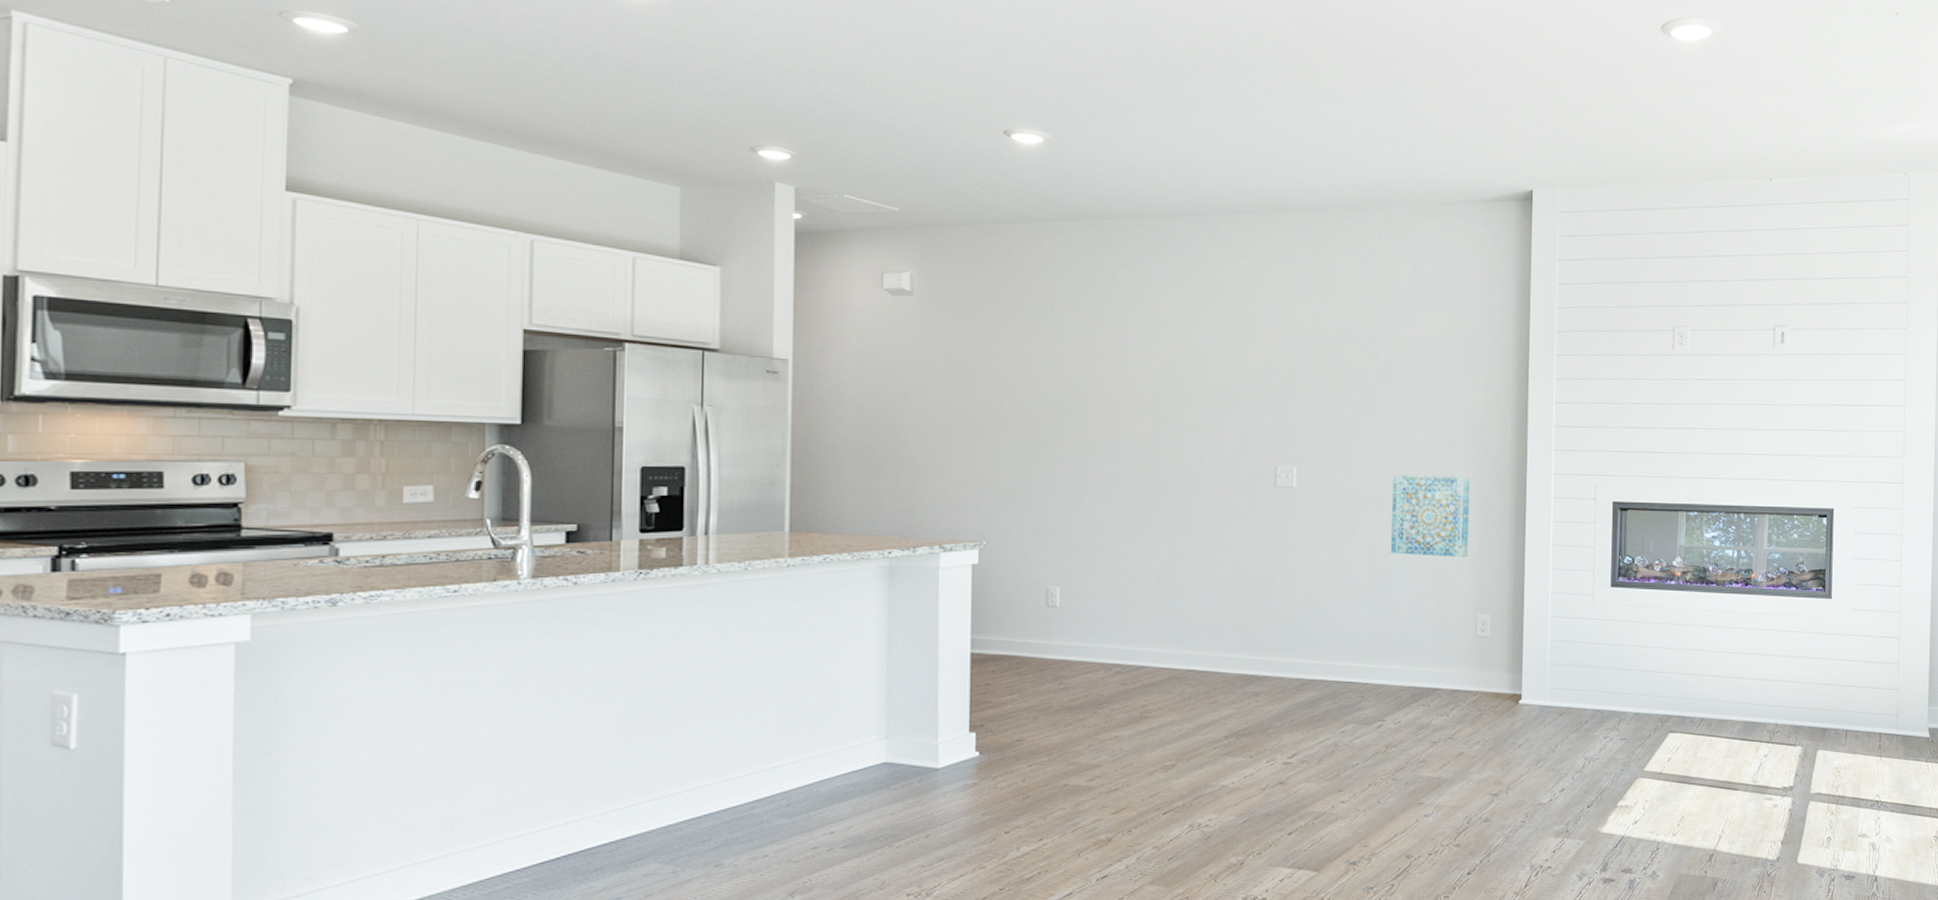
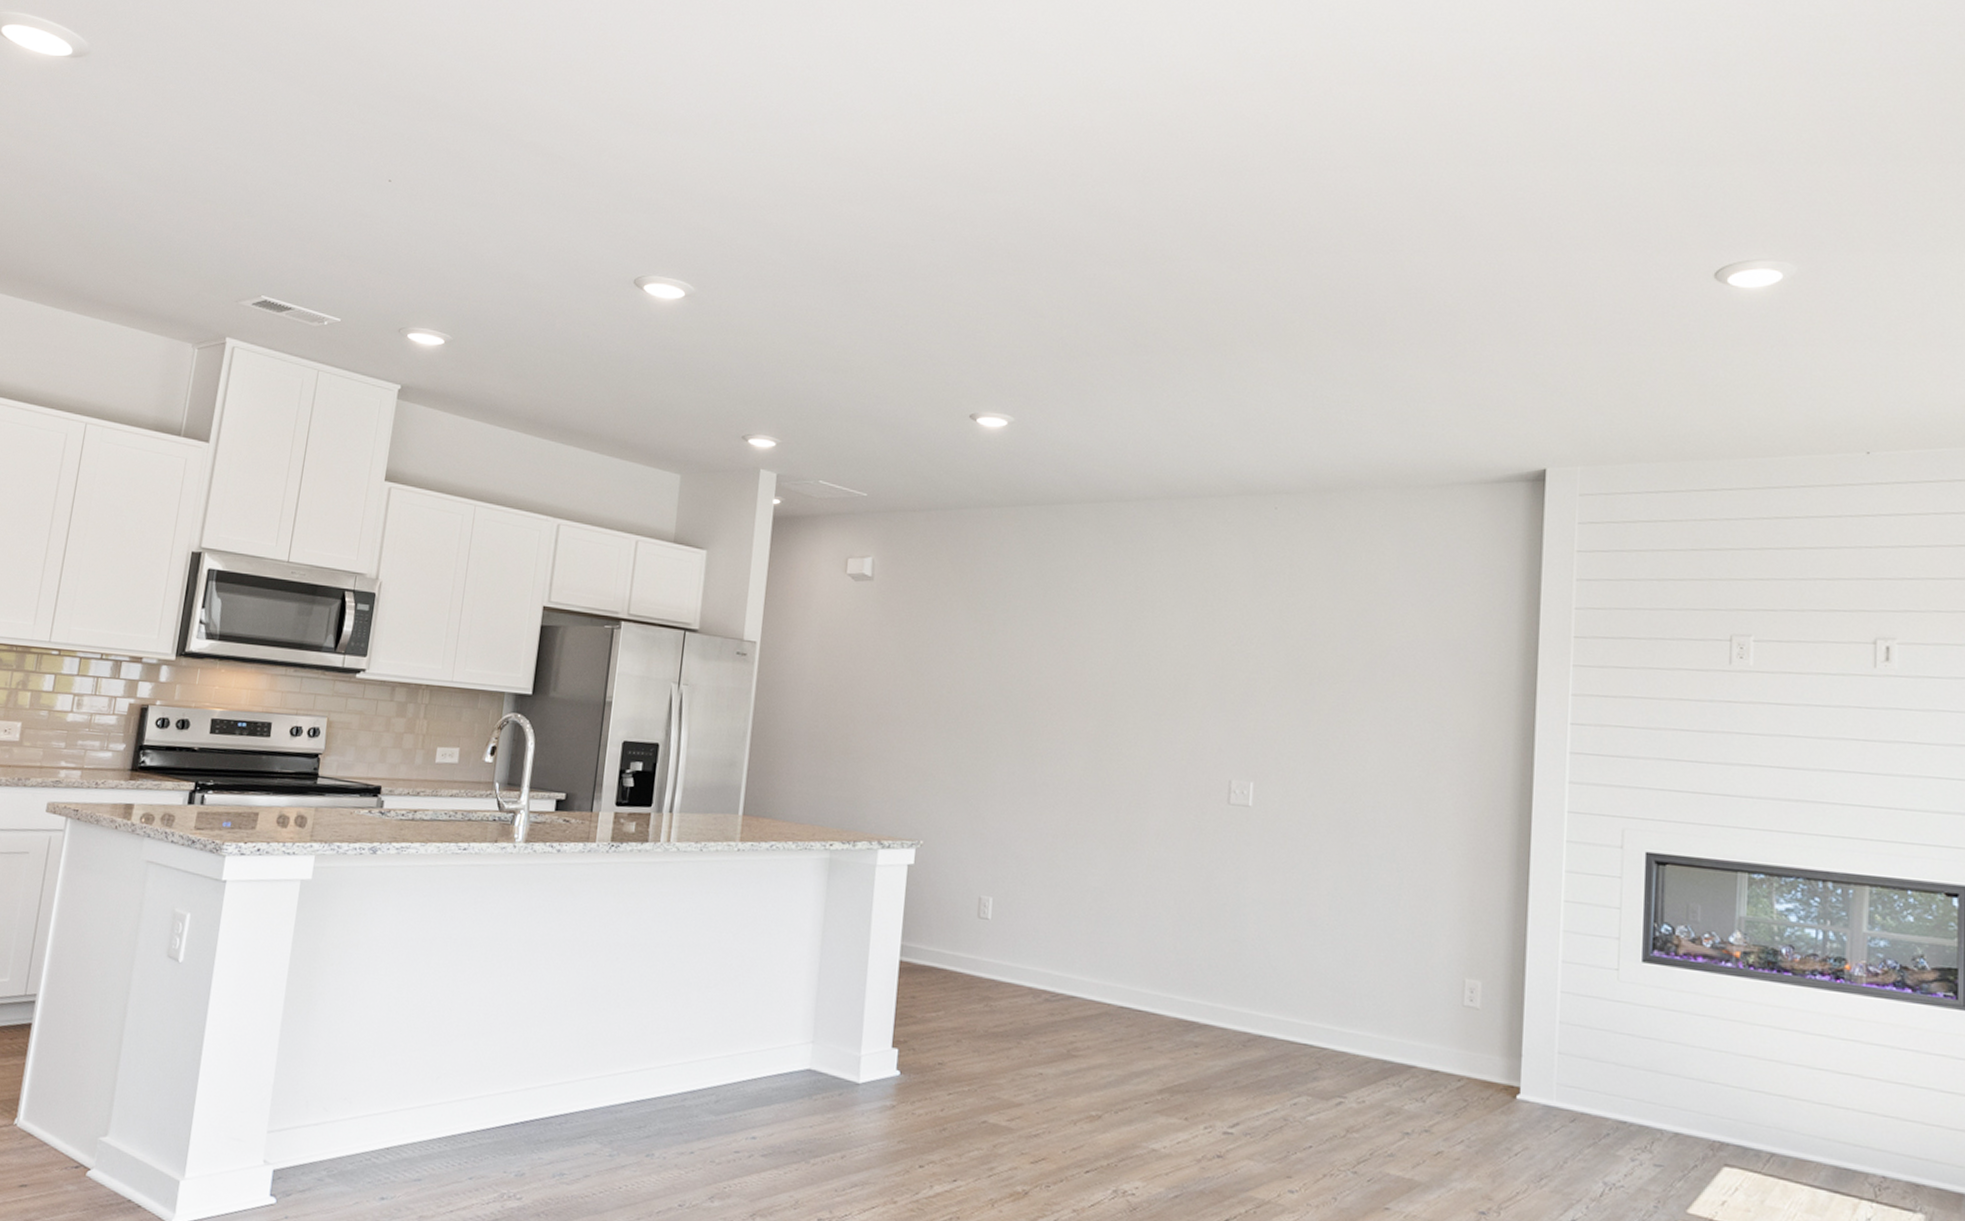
wall art: present [1390,475,1470,557] -> none [1359,799,1460,906]

